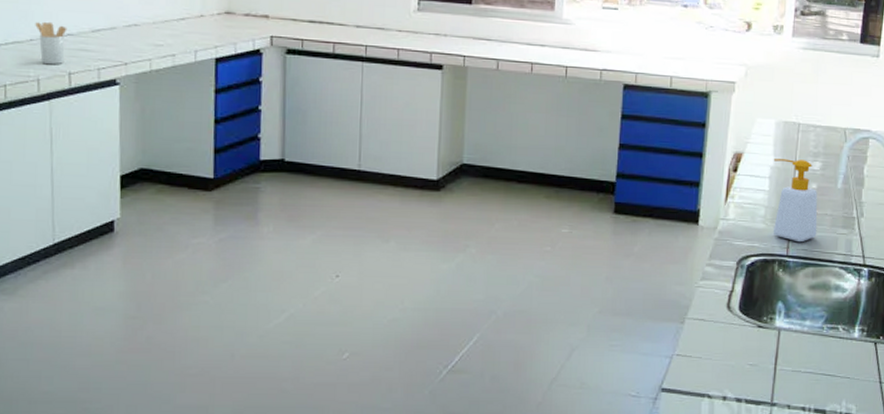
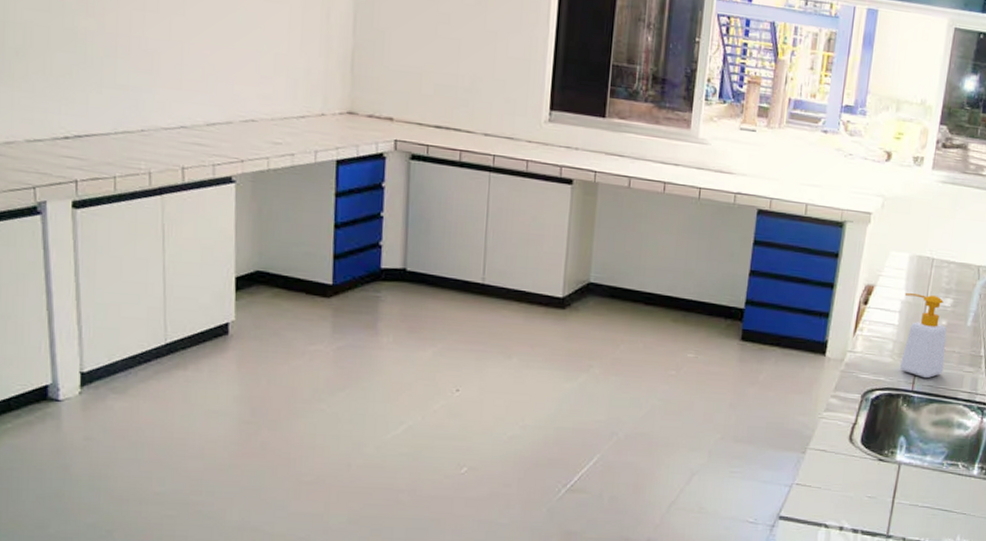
utensil holder: present [35,21,67,65] -> none [146,111,181,159]

